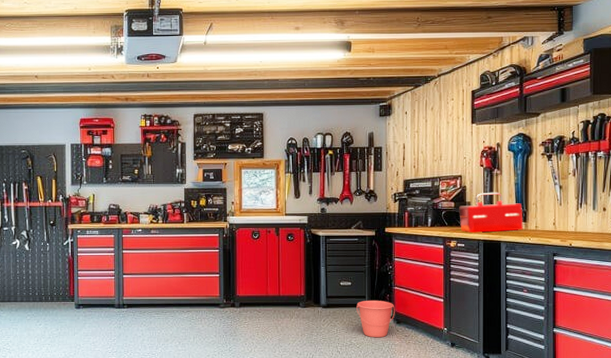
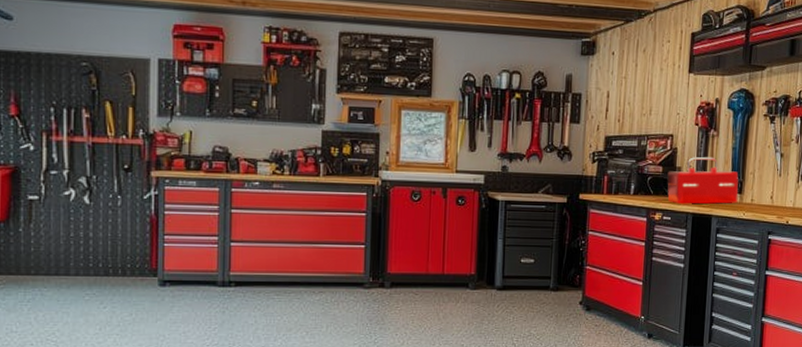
bucket: present [356,300,395,338] -> none [539,281,586,328]

